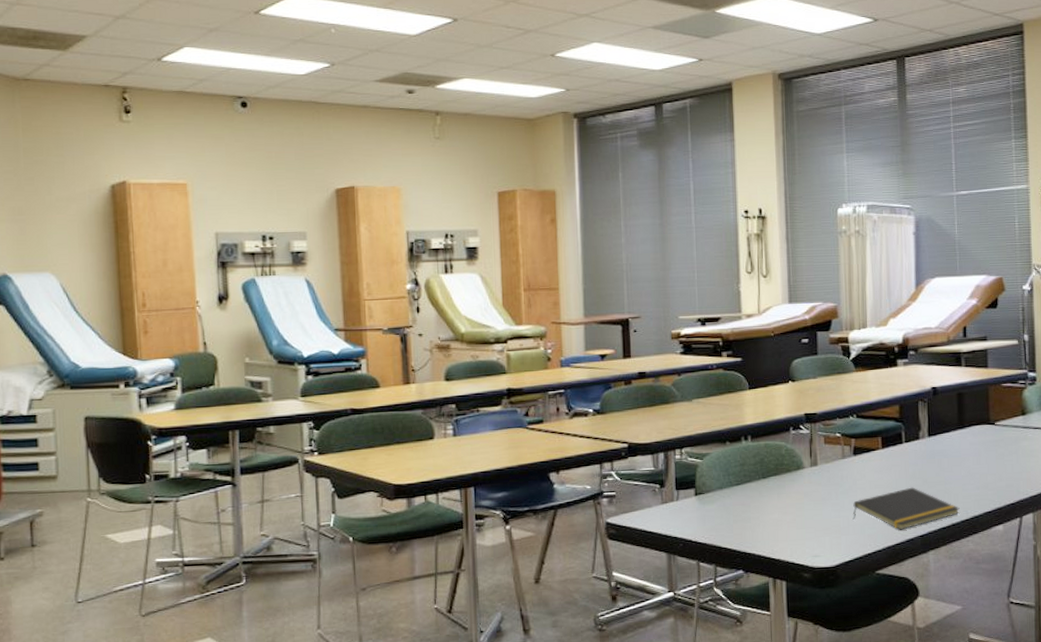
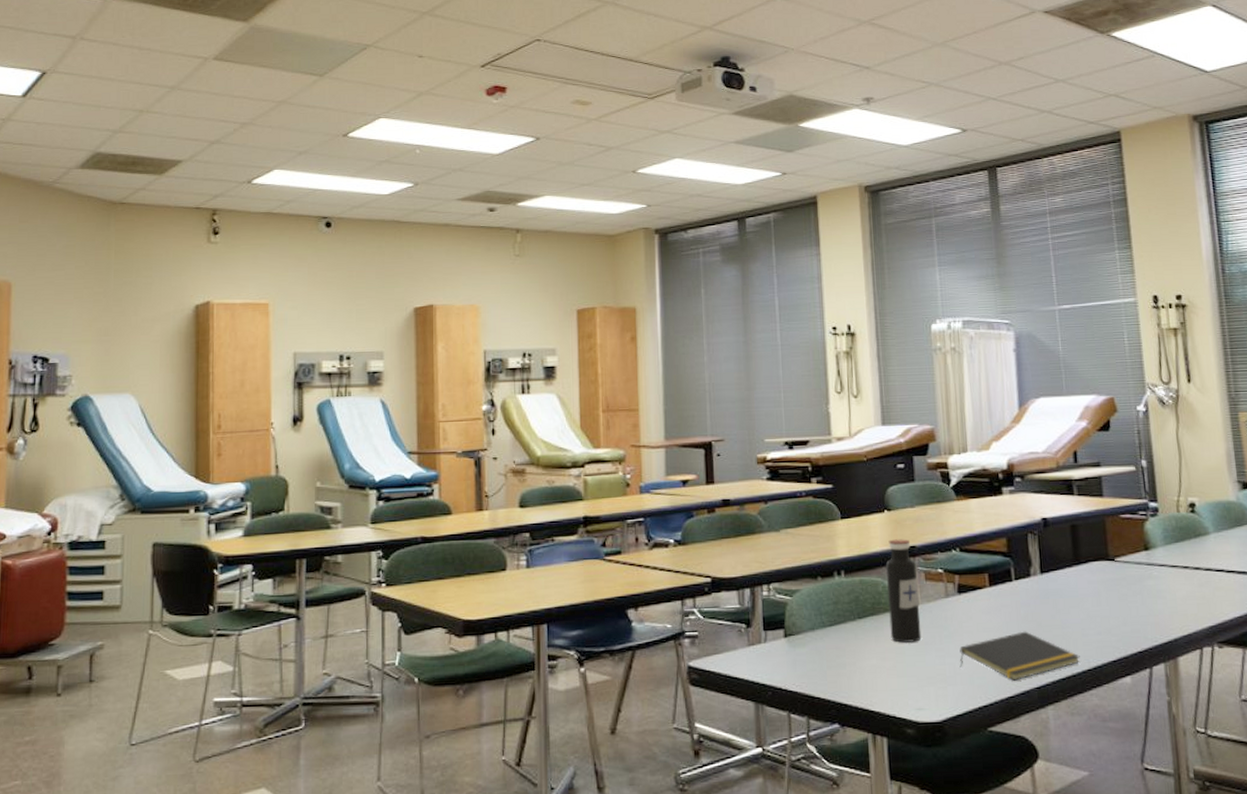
water bottle: none [789,407,820,499] -> present [886,539,922,643]

